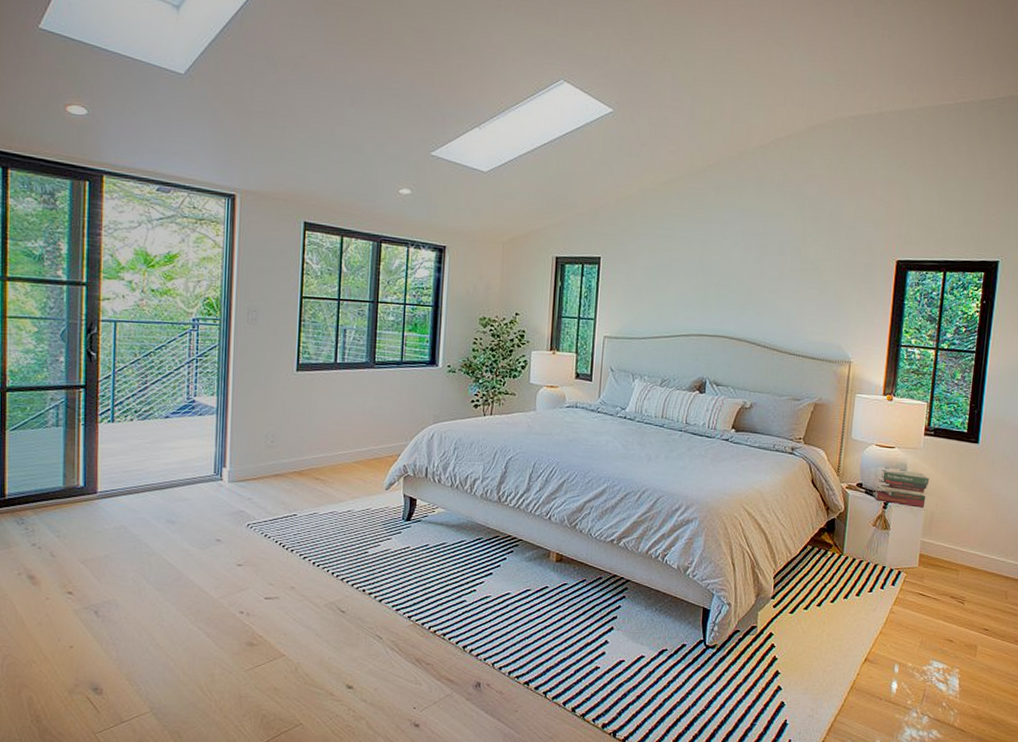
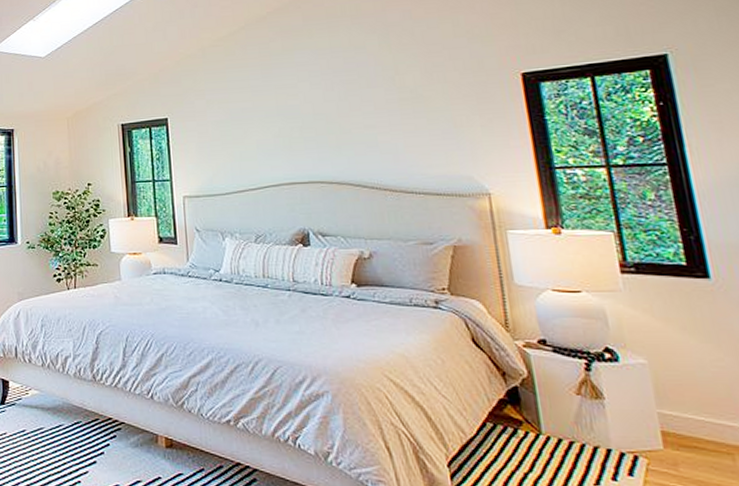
books: present [872,468,929,508] -> none [563,318,650,368]

